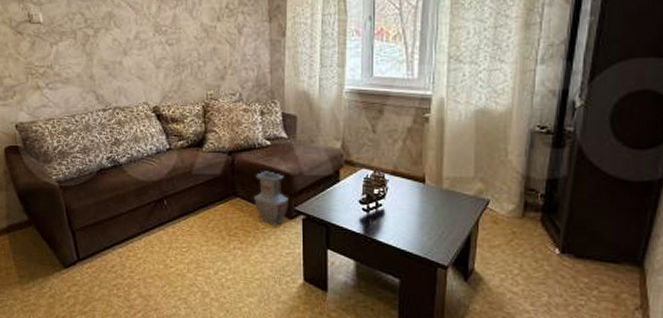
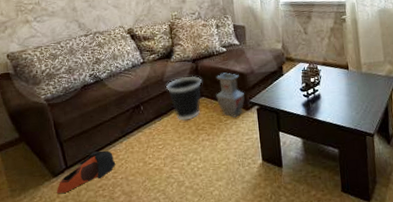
bag: none [67,245,133,287] -> present [56,150,116,193]
wastebasket: none [195,170,238,223] -> present [166,75,202,121]

